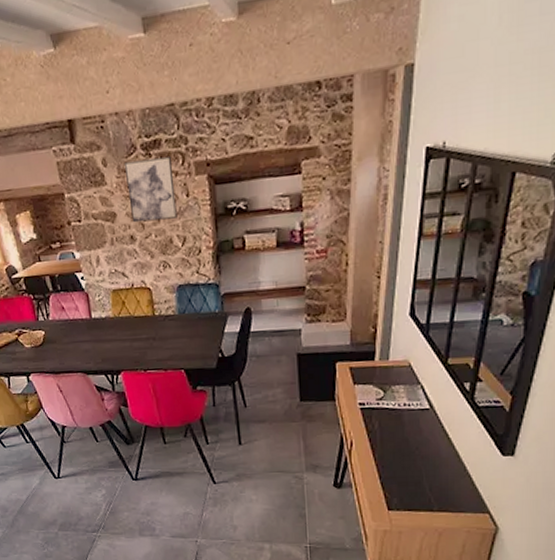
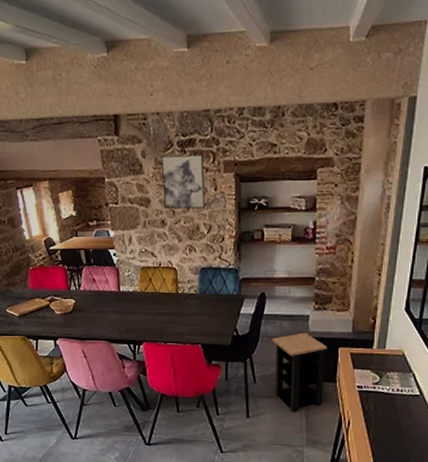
side table: none [261,348,324,435] -> present [271,332,328,412]

